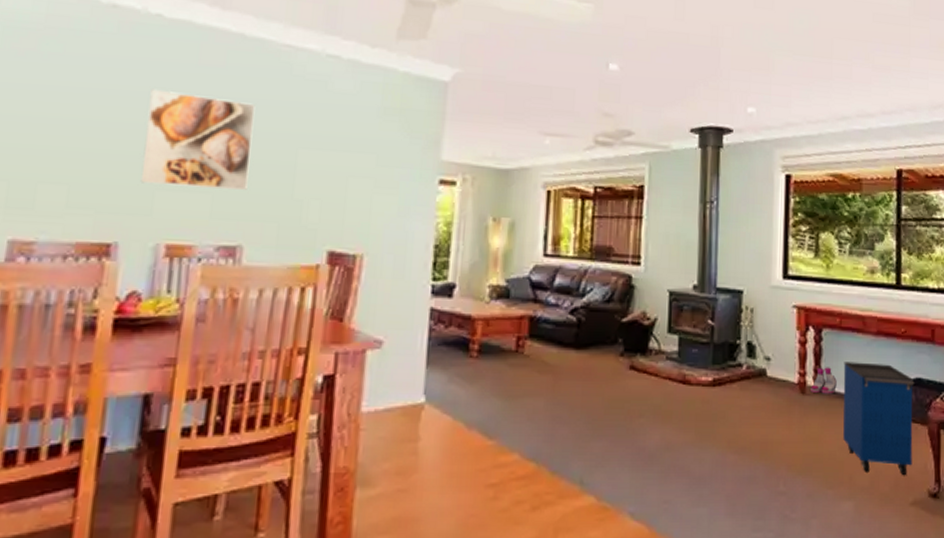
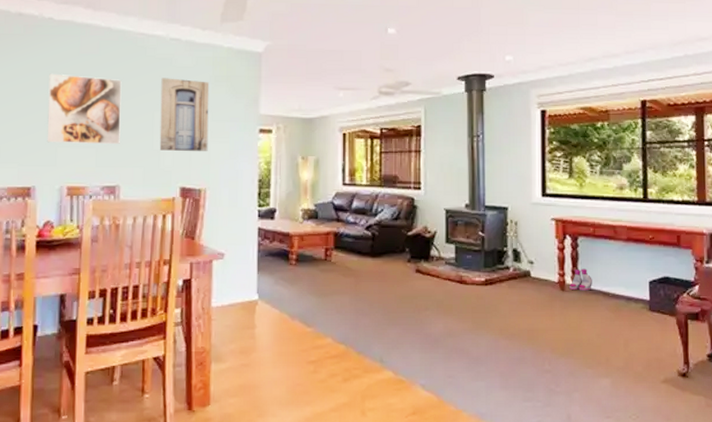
wall art: none [302,105,377,205] -> present [159,78,210,151]
cabinet: present [843,362,915,476] -> none [598,264,663,359]

